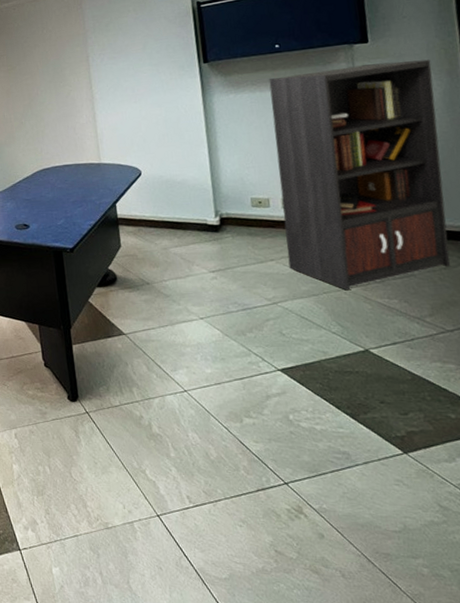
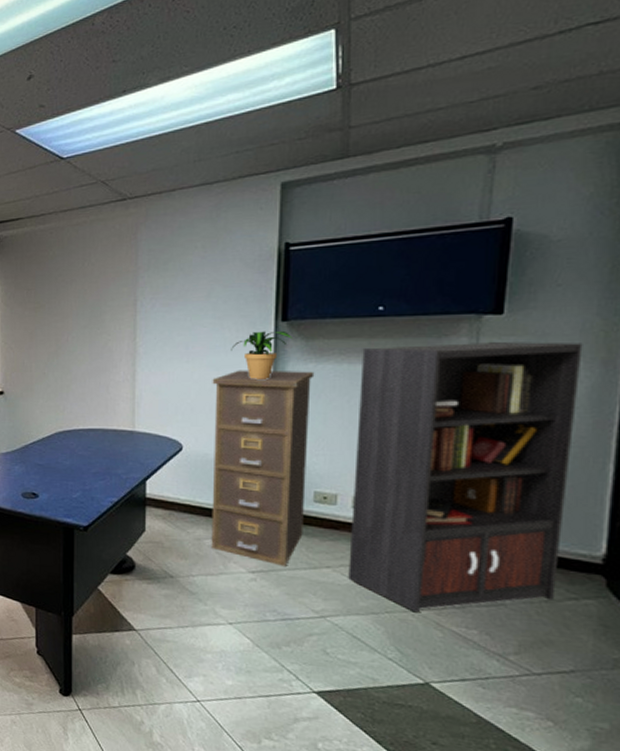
filing cabinet: none [157,100,248,265] -> present [211,370,315,567]
potted plant: none [168,71,214,112] -> present [231,331,293,379]

